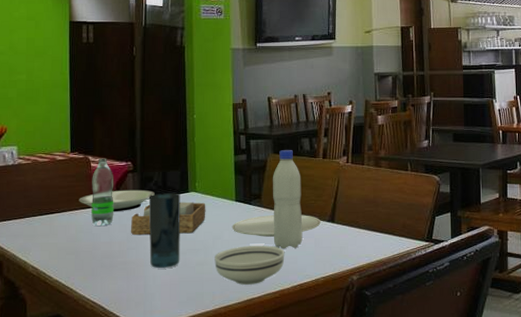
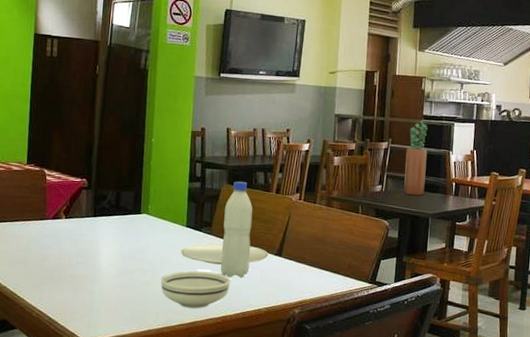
plate: present [79,189,155,212] -> none [32,205,108,227]
bottle: present [91,158,114,227] -> none [43,172,68,239]
napkin holder: present [130,201,206,236] -> none [80,222,157,254]
cup: present [148,193,181,268] -> none [97,212,133,285]
vase: none [449,68,472,148] -> present [403,118,428,197]

